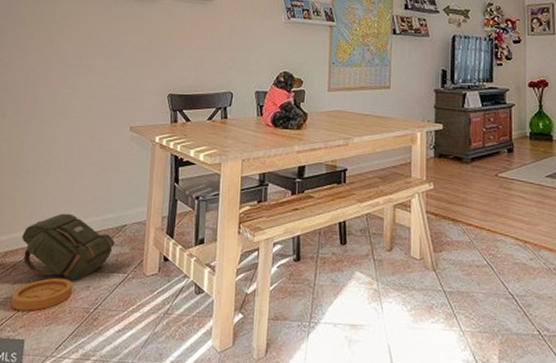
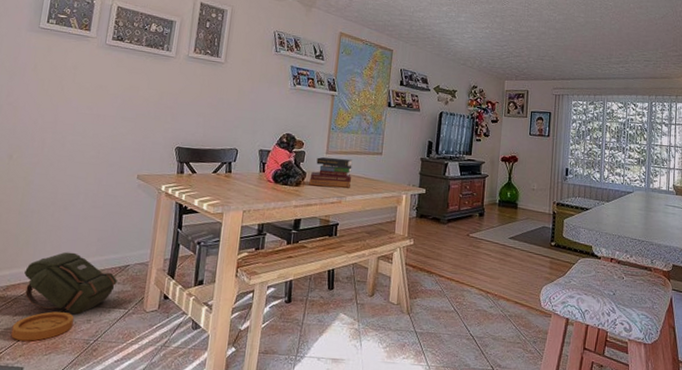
books: none [311,94,358,129] -> present [309,156,353,188]

